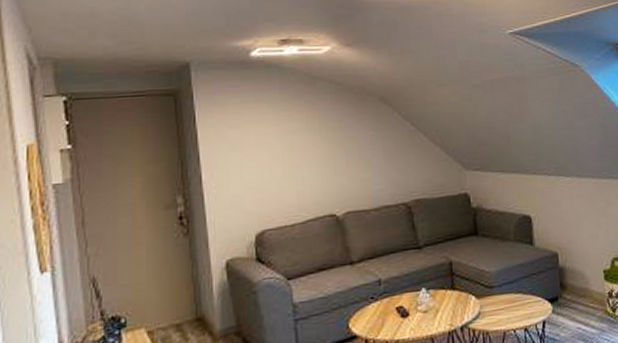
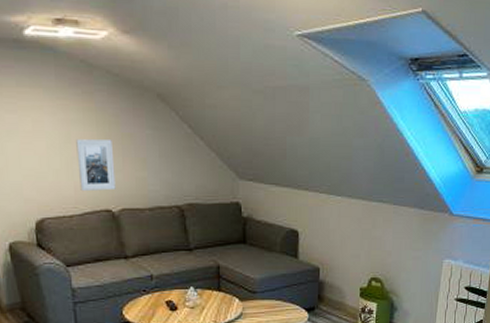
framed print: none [299,144,340,197] -> present [76,139,116,191]

